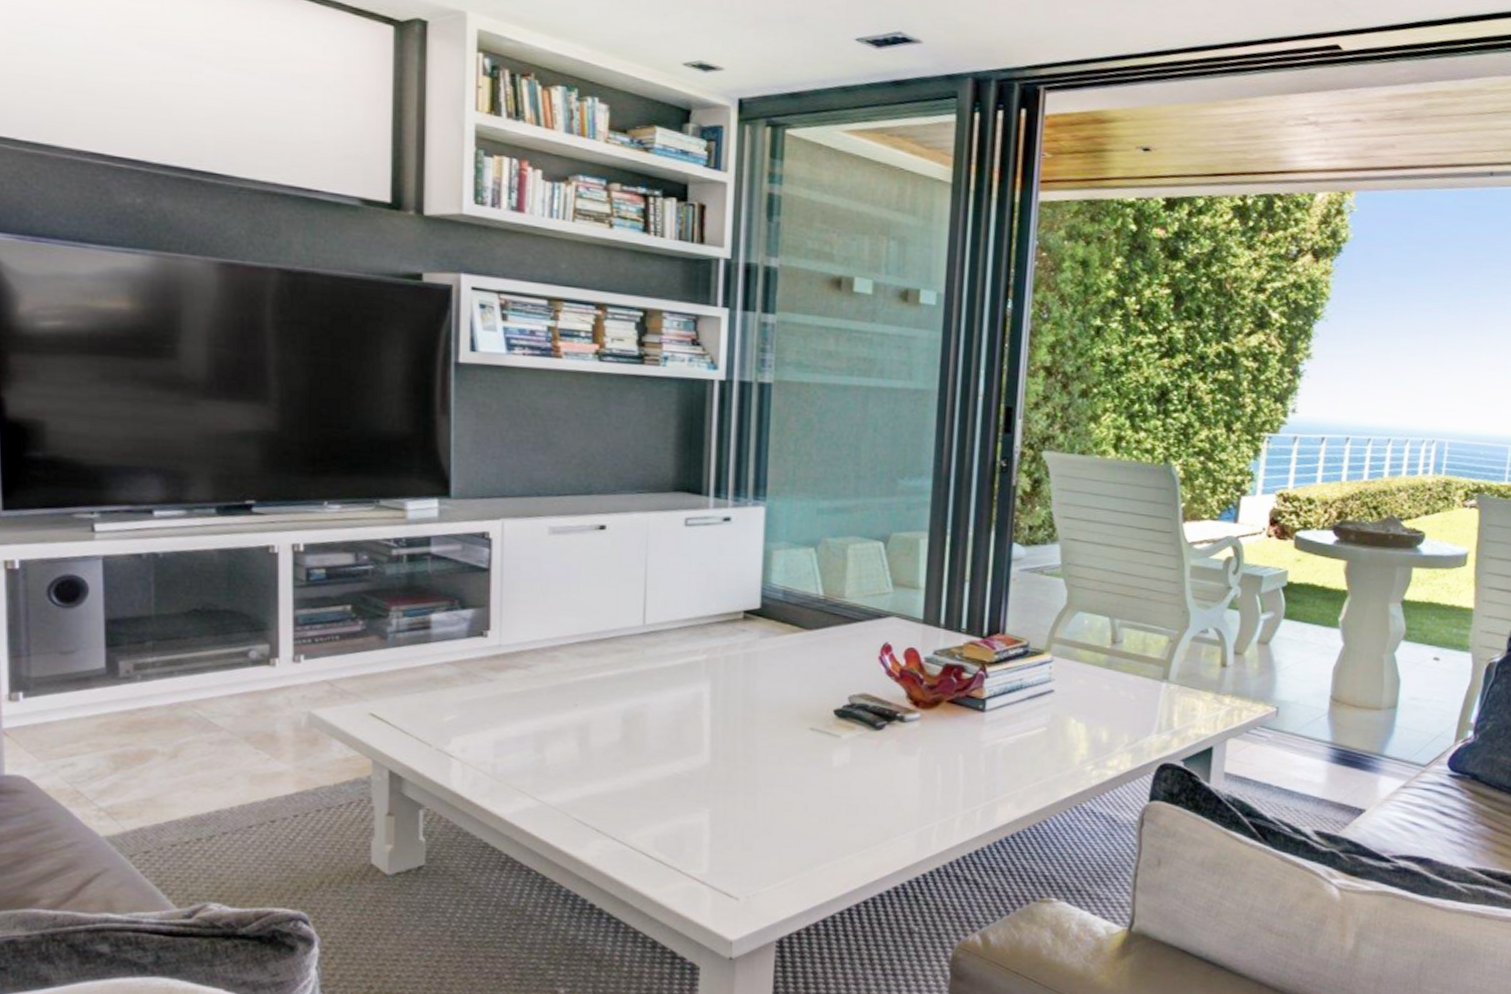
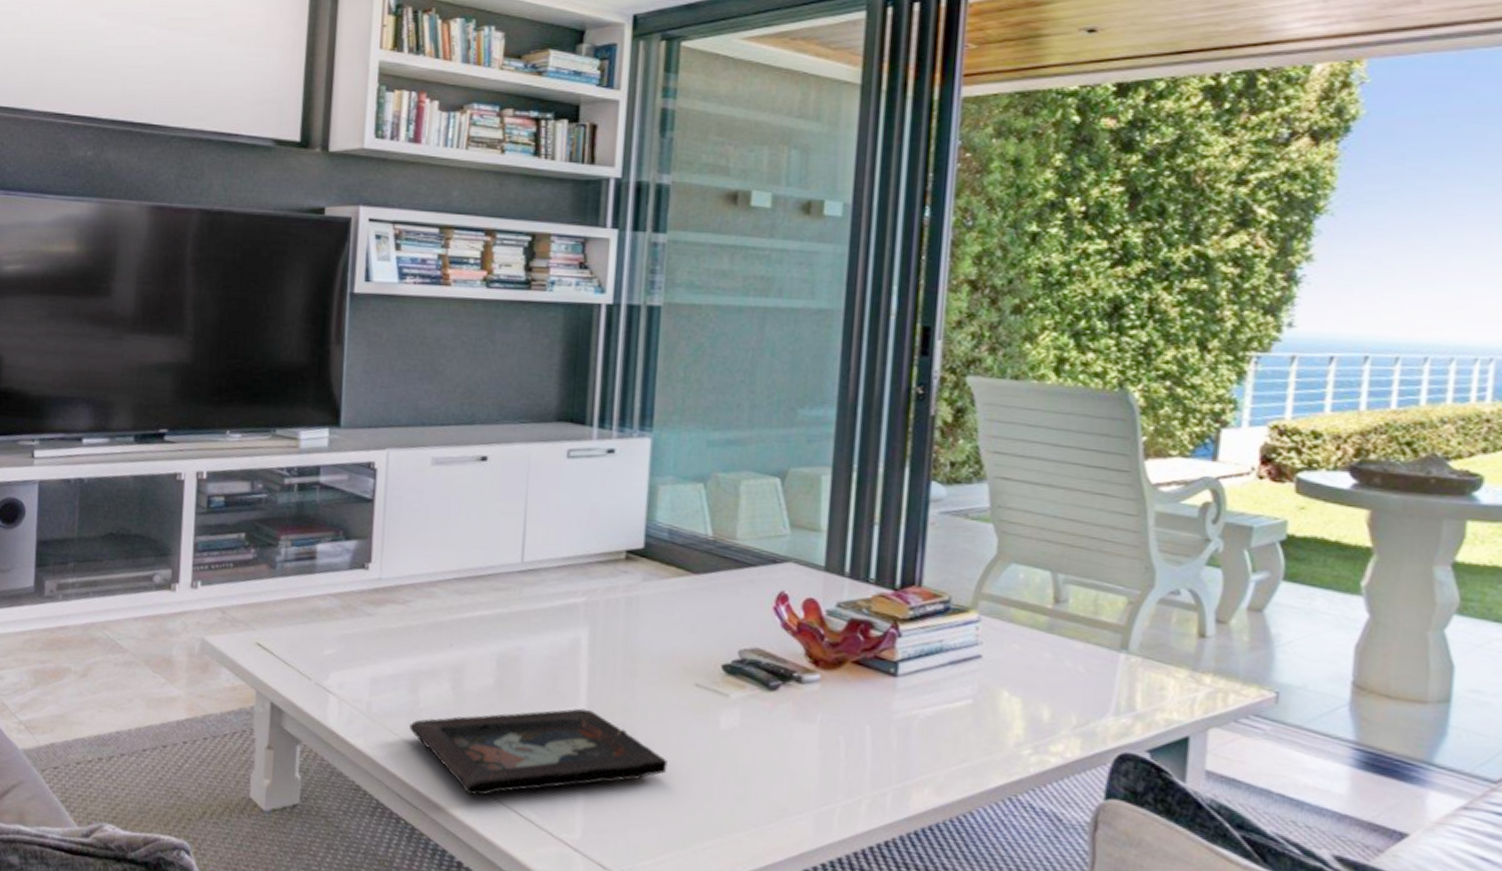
decorative tray: none [537,756,786,843] -> present [409,708,668,796]

